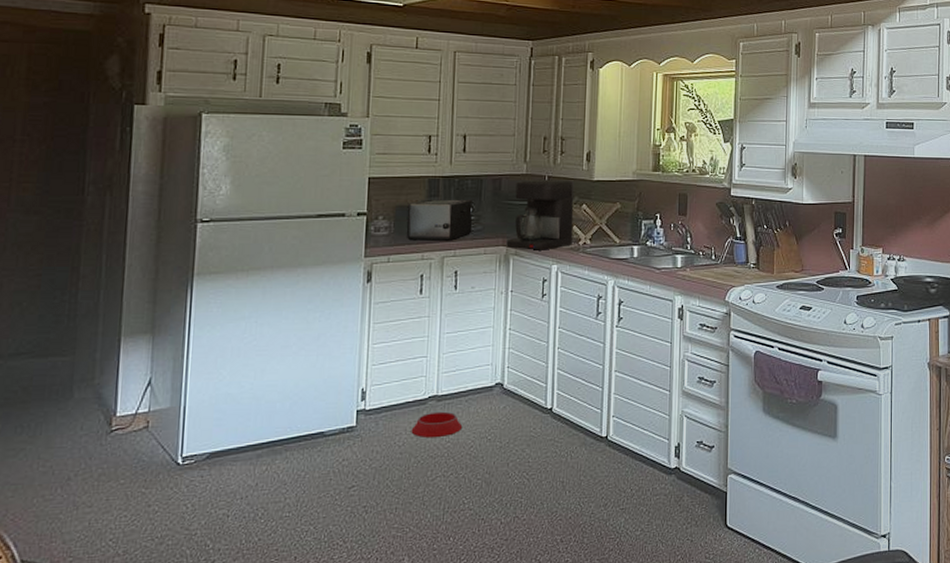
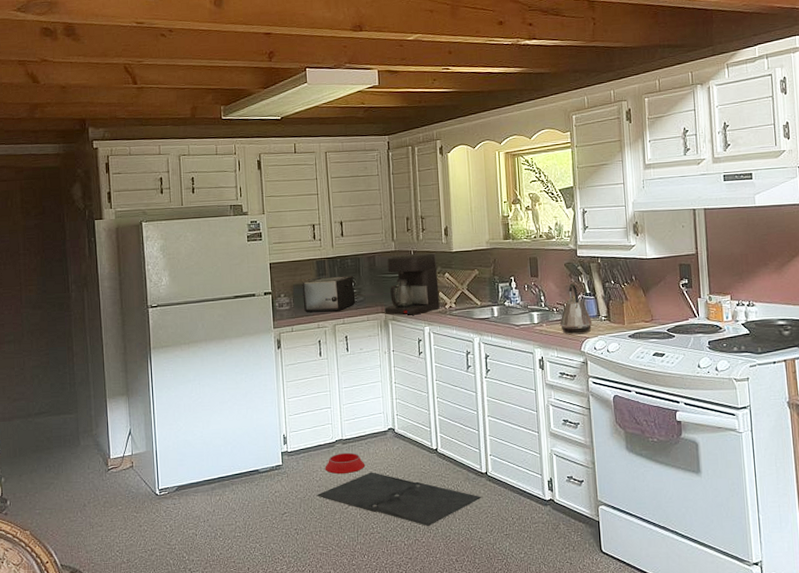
door mat: none [396,435,599,500] -> present [316,472,482,526]
kettle: none [705,225,740,282] -> present [560,283,593,335]

